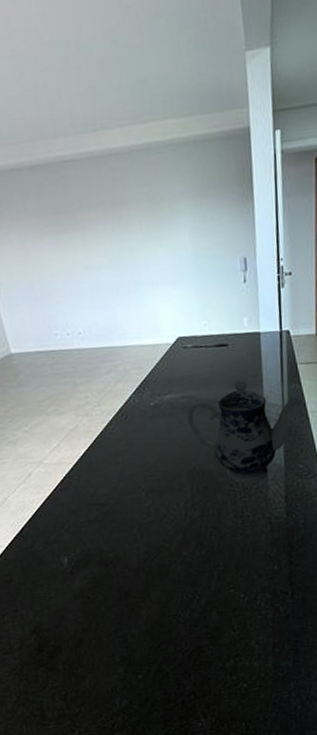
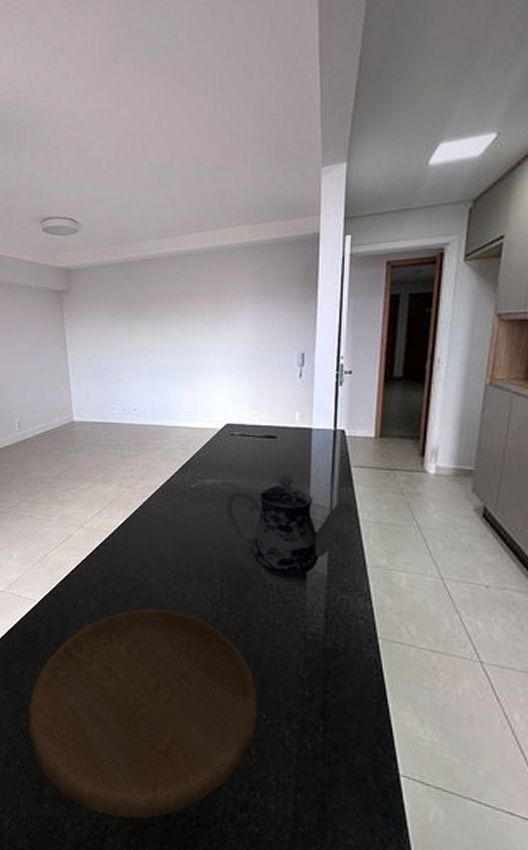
cutting board: none [15,525,237,717] -> present [28,609,258,819]

